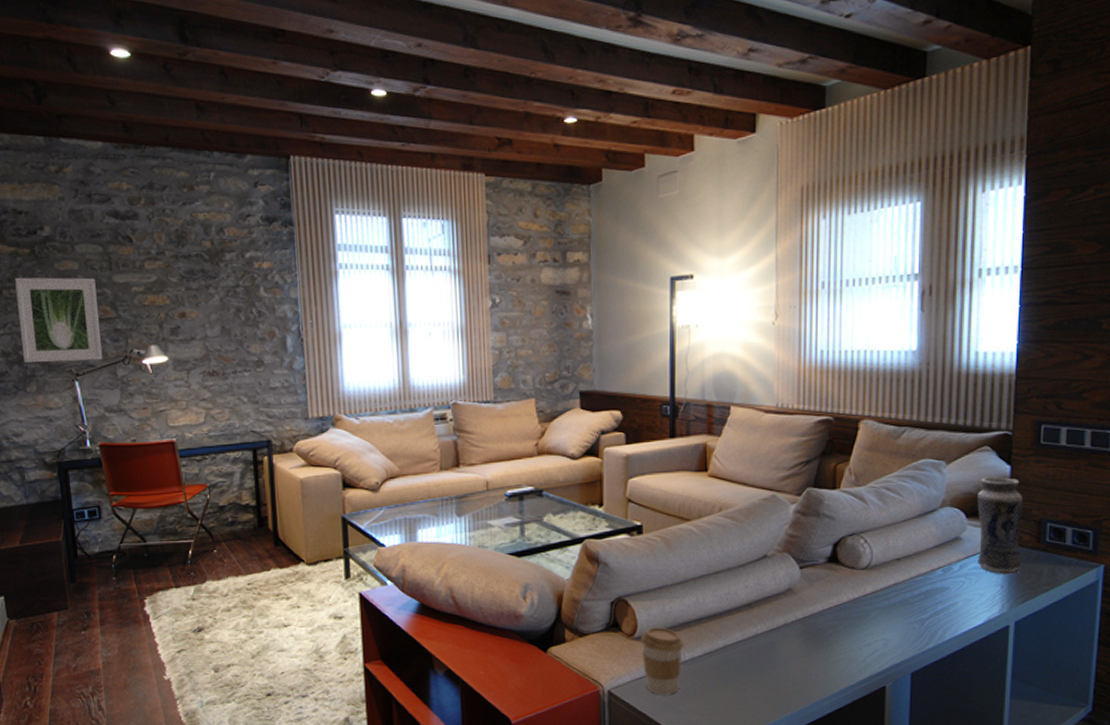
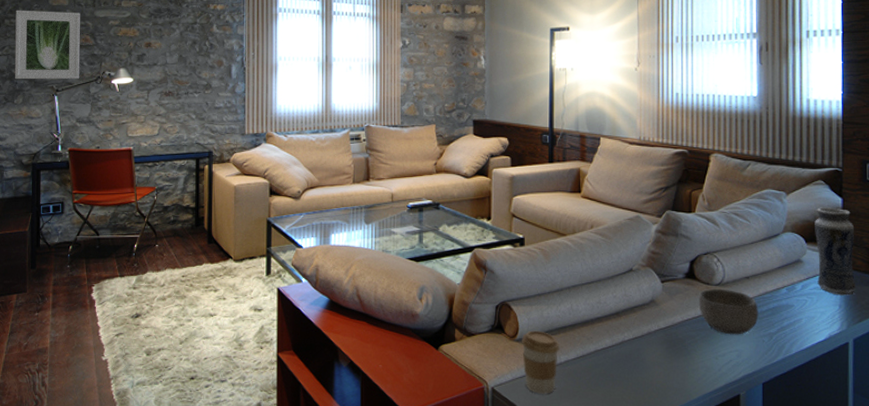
bowl: none [841,572,910,623] -> present [698,288,759,335]

